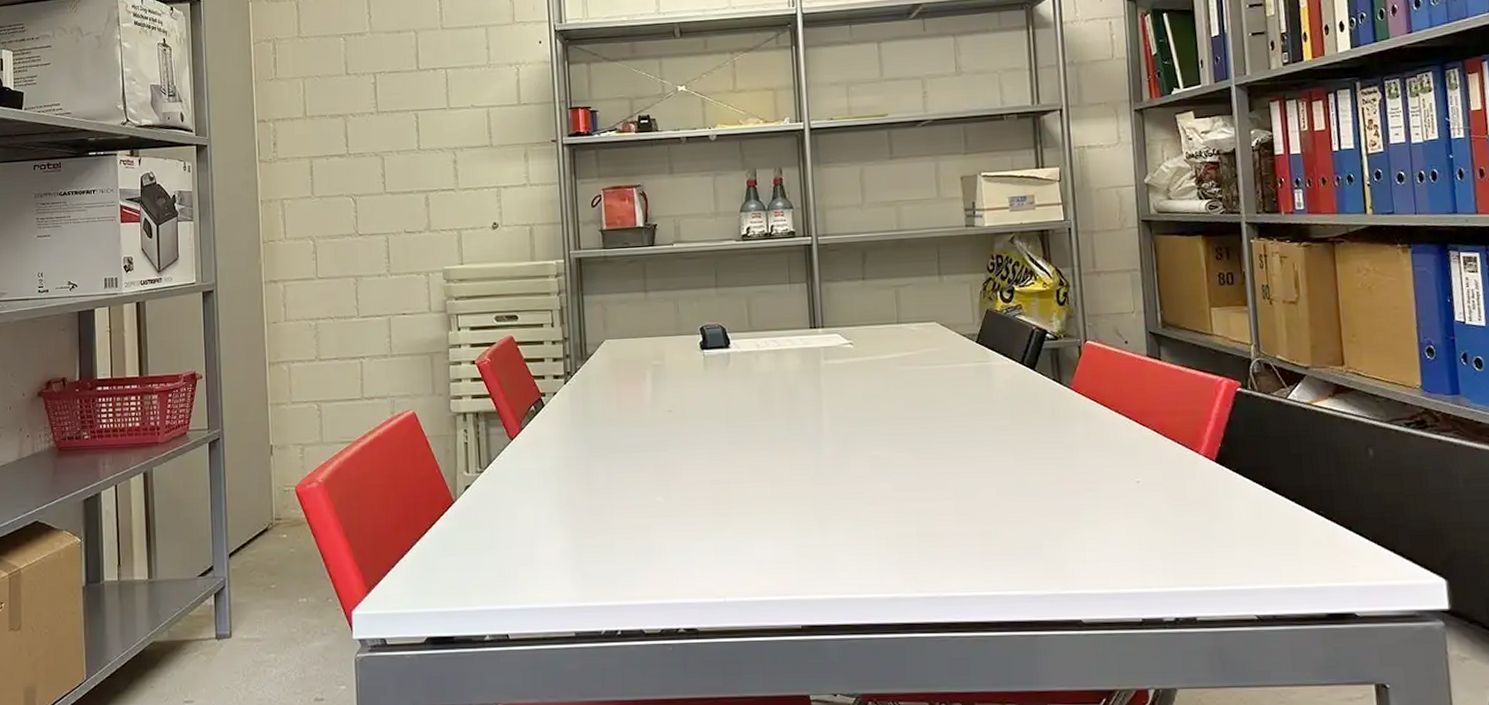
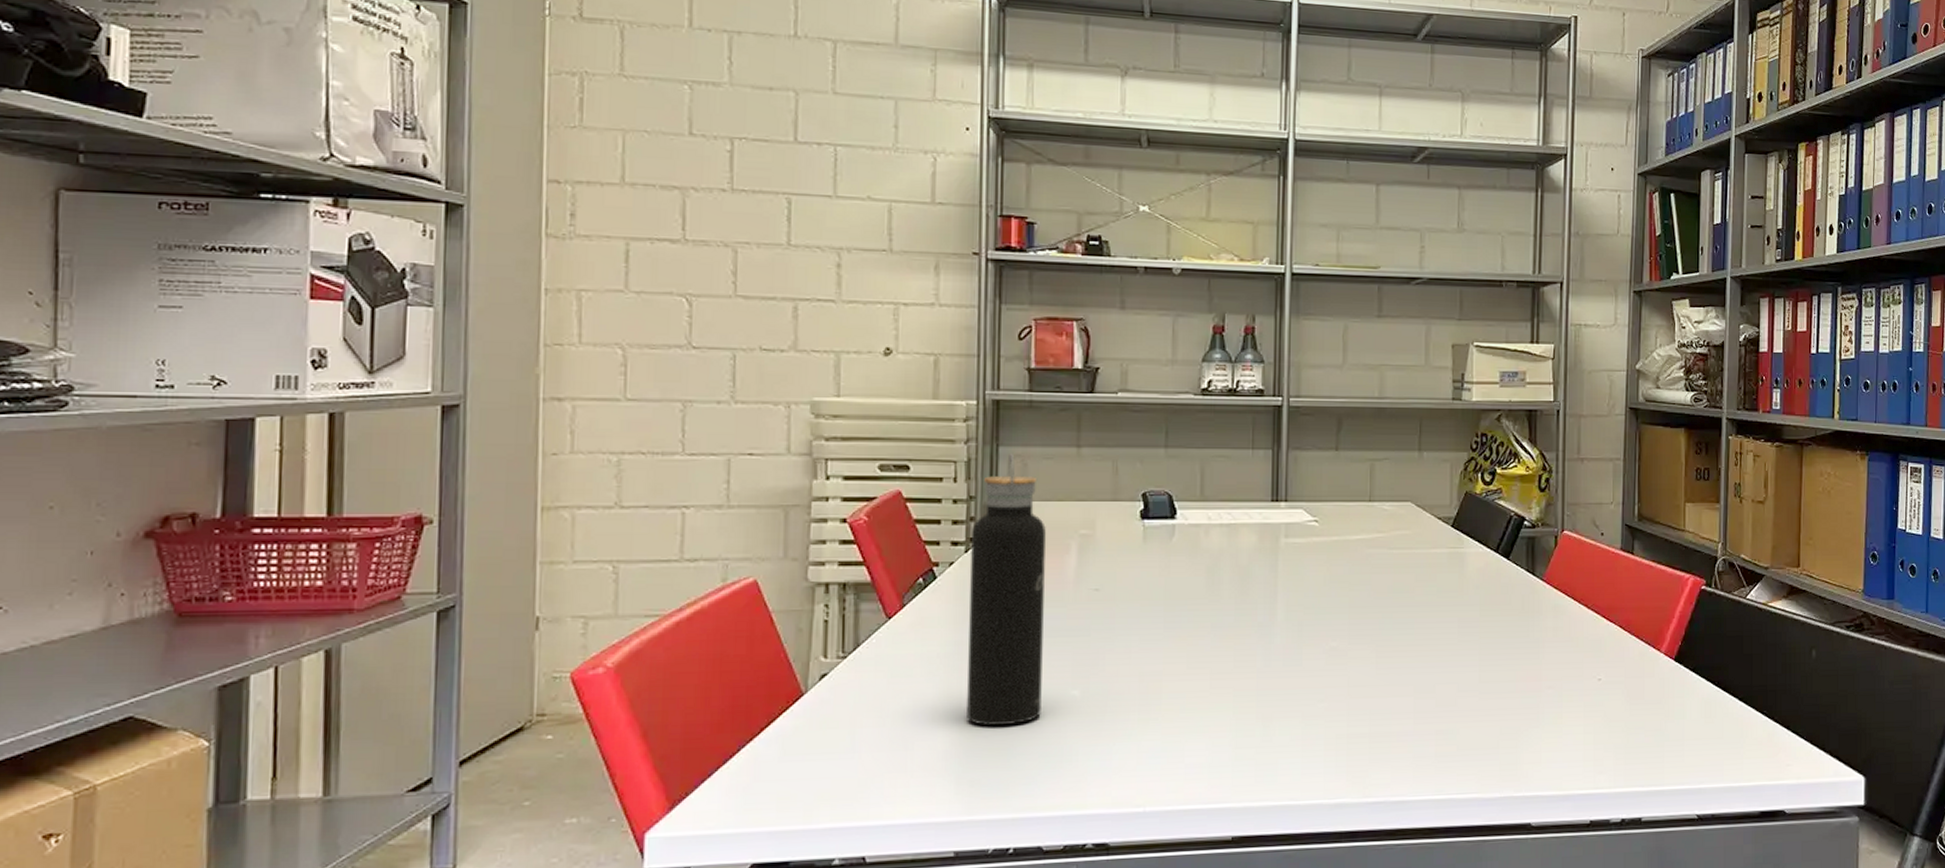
water bottle: none [568,300,634,527] -> present [967,453,1046,726]

